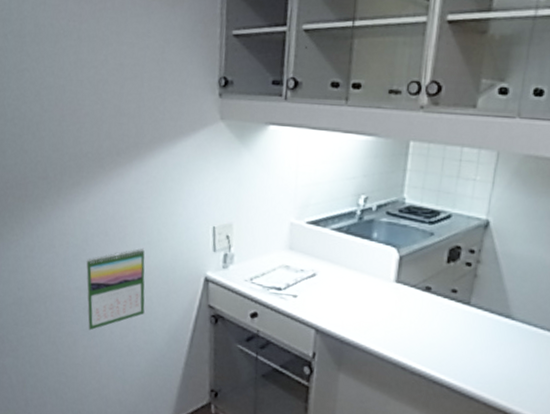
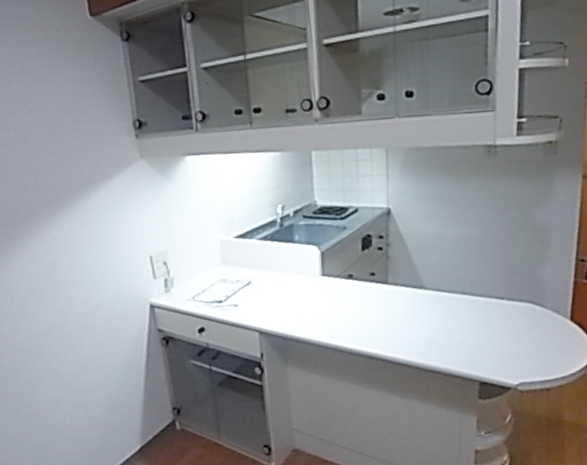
calendar: present [86,248,145,331] -> none [32,288,98,376]

